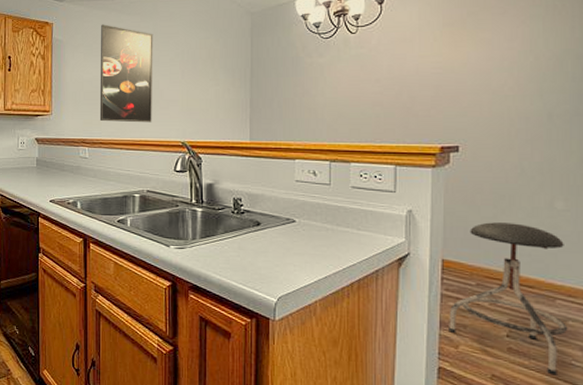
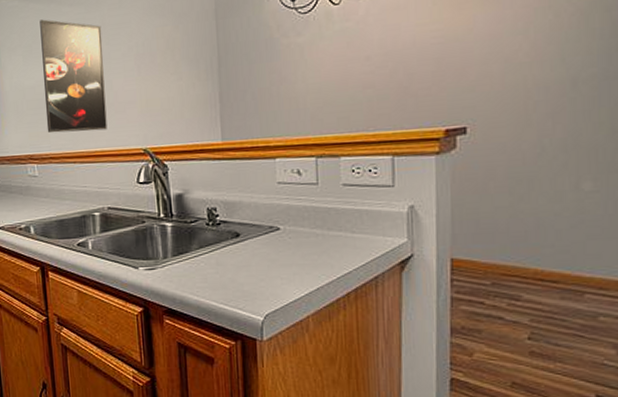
stool: present [449,222,568,376] -> none [461,210,599,378]

